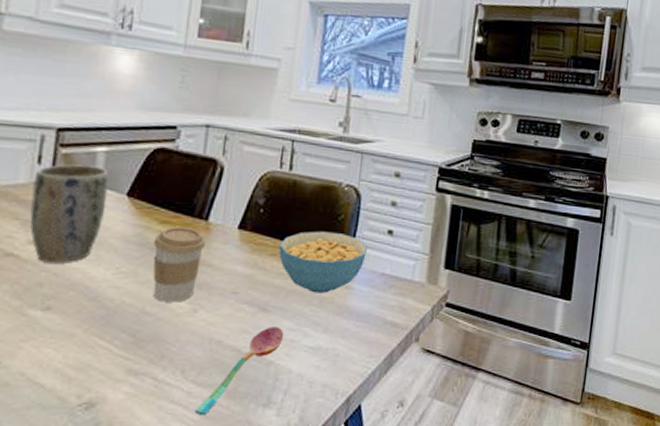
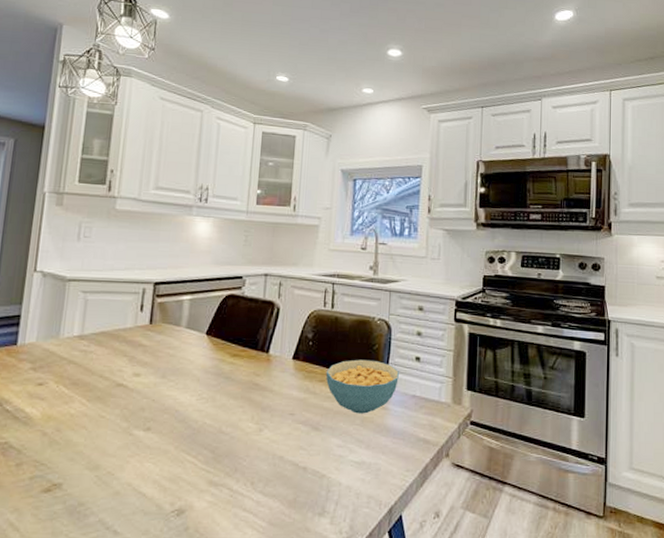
plant pot: present [30,164,109,263] -> none [135,310,192,391]
coffee cup: present [153,227,206,303] -> none [227,359,268,423]
soupspoon: present [195,326,284,416] -> none [263,443,334,523]

